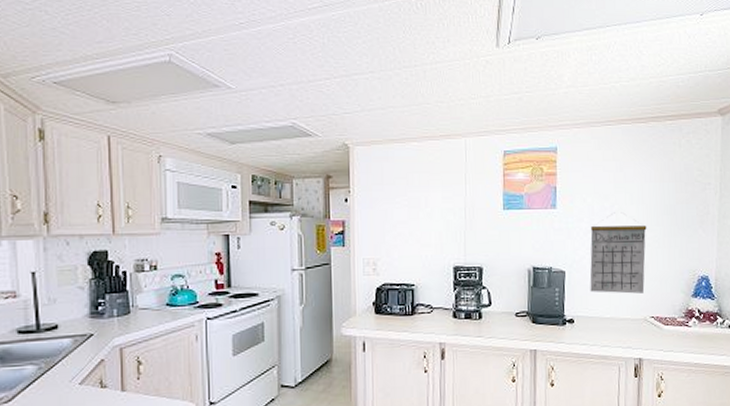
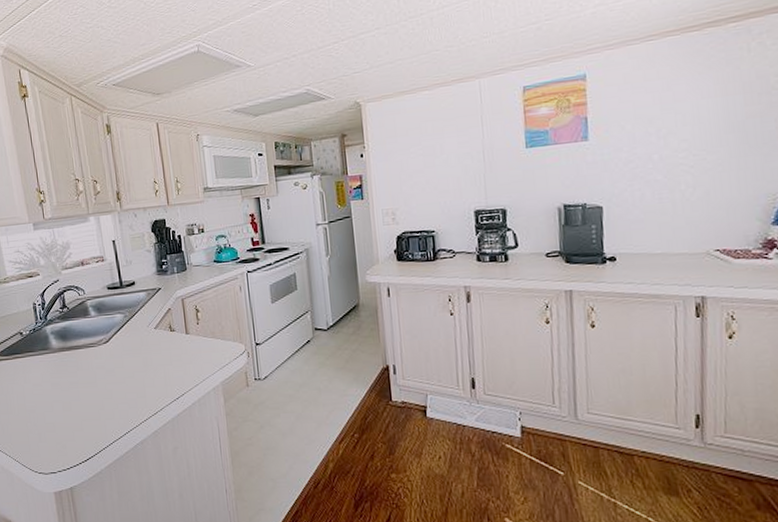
calendar: present [590,212,647,294] -> none [632,137,706,227]

